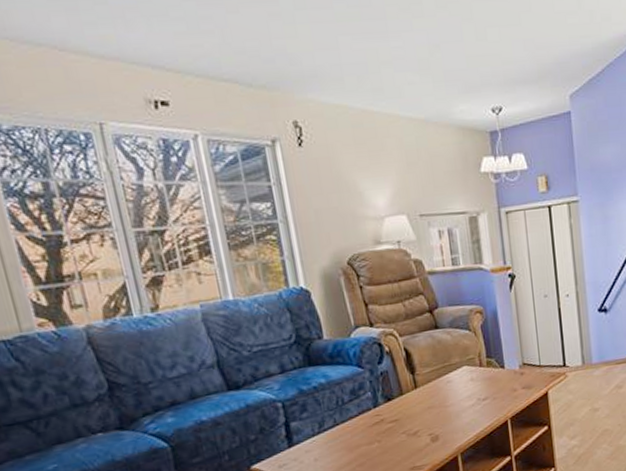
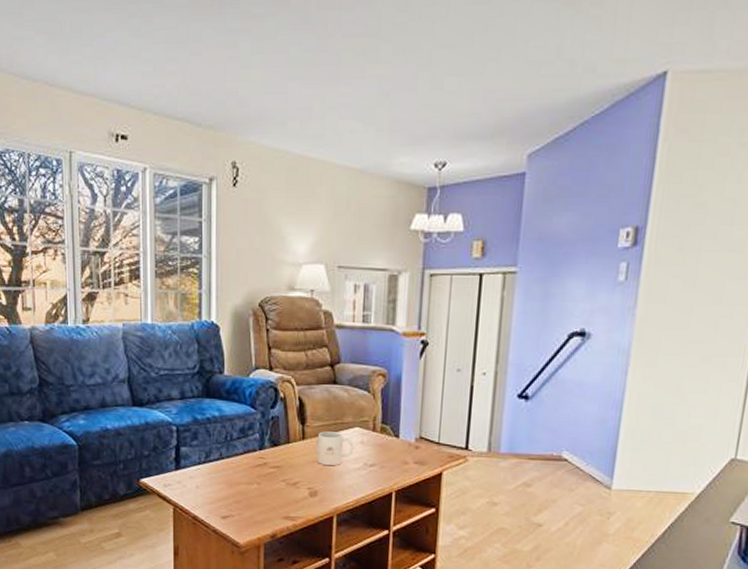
mug: none [428,374,466,410] -> present [316,431,354,466]

